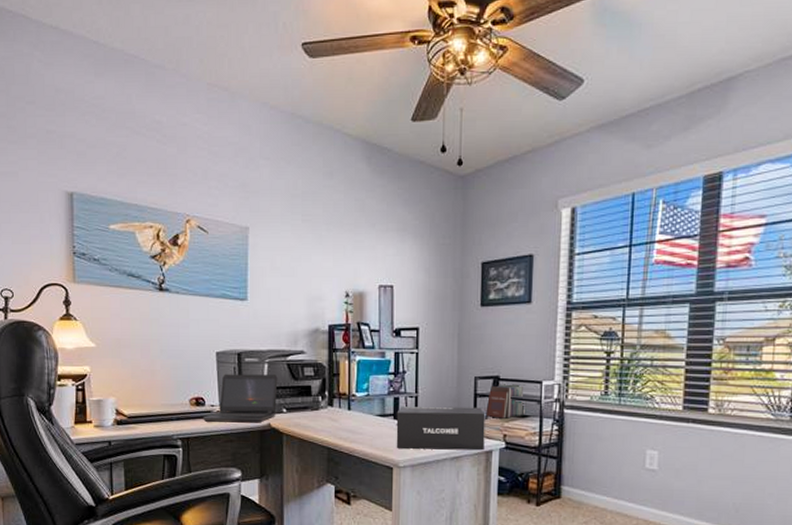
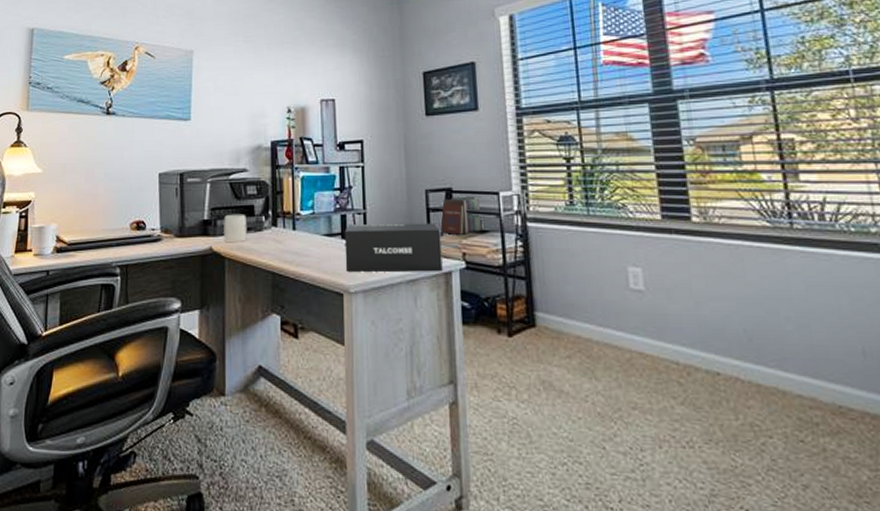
laptop computer: present [203,374,278,423] -> none [143,195,220,247]
mug: none [282,393,305,421] -> present [224,214,247,243]

